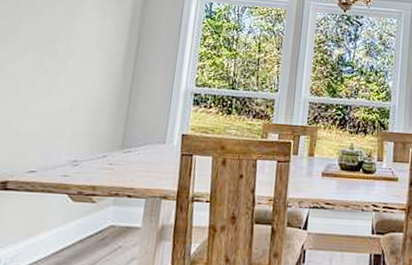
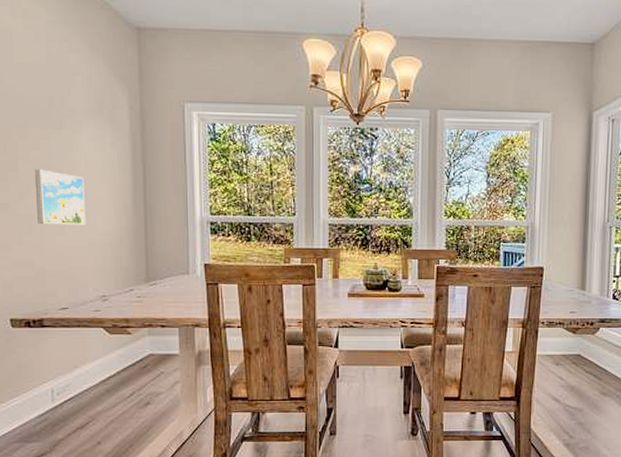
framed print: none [25,33,80,89] -> present [34,169,86,225]

